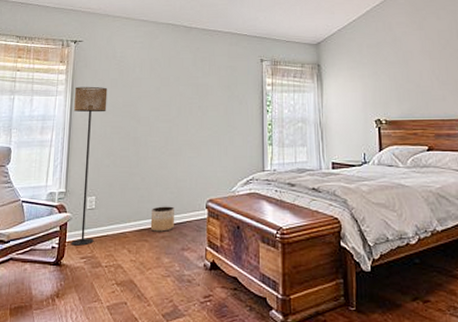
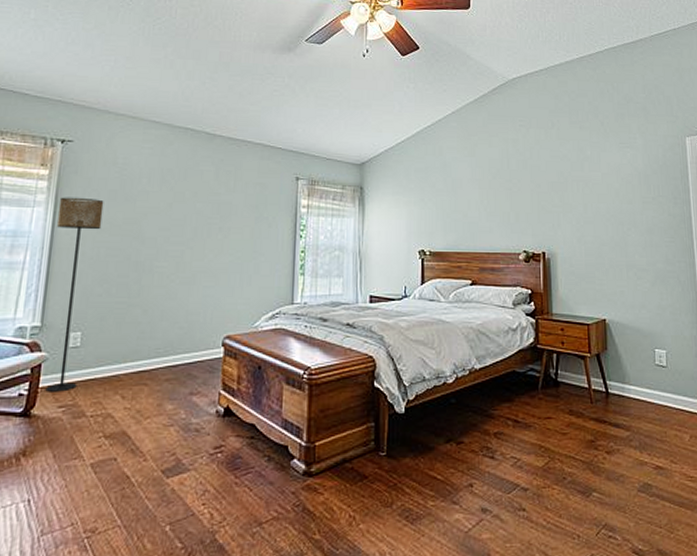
planter: present [150,206,174,232] -> none [151,344,183,374]

